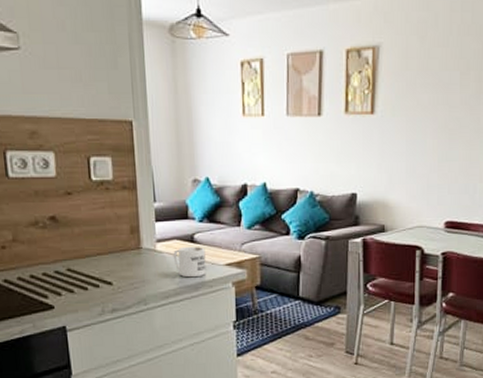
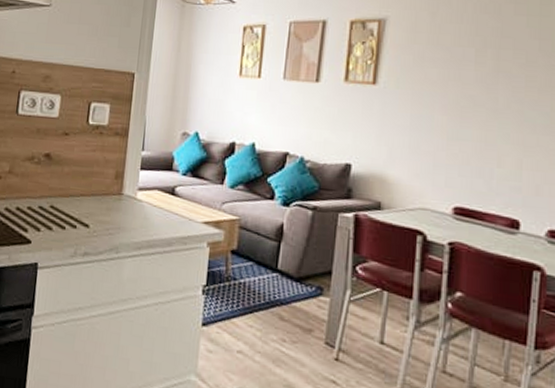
mug: present [173,246,207,278] -> none [151,198,185,232]

